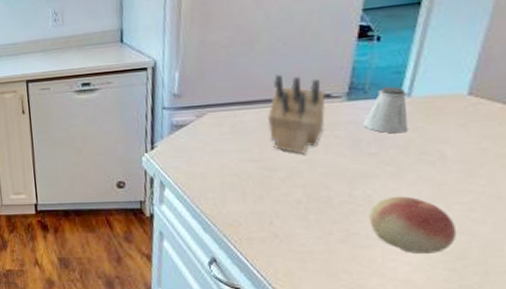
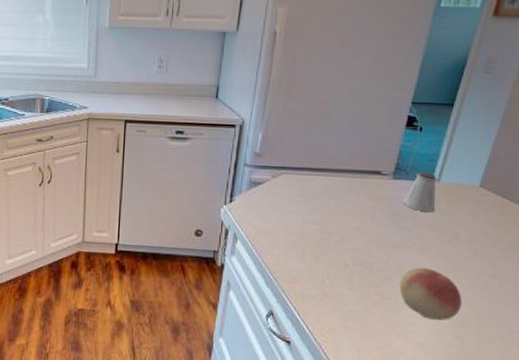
knife block: present [267,74,326,154] -> none [329,148,377,221]

